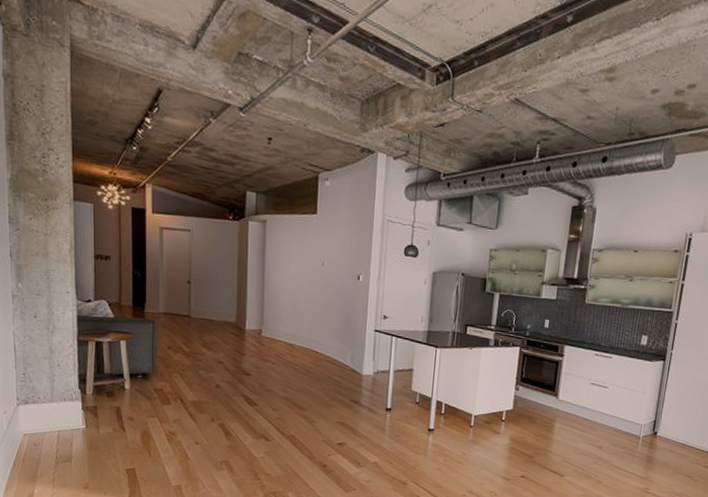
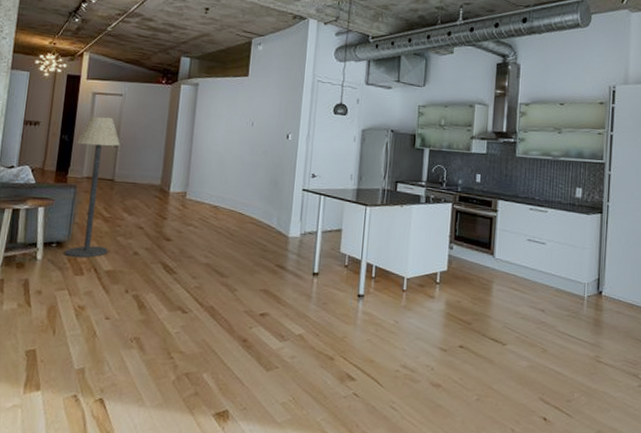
floor lamp: none [150,252,193,389] -> present [64,116,120,258]

